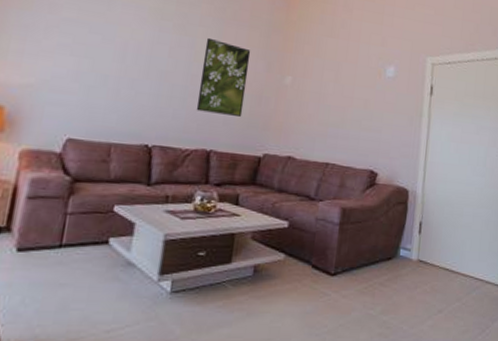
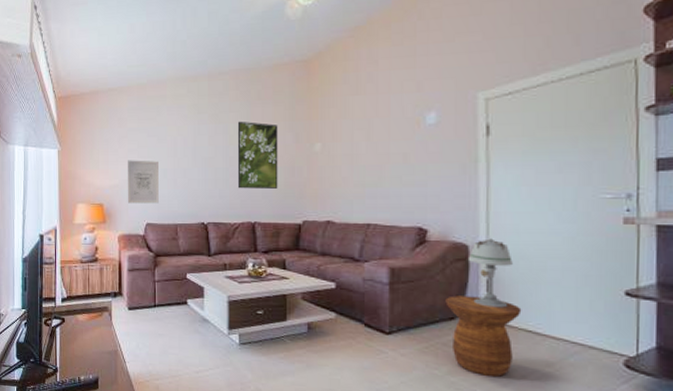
wall art: none [43,56,99,116] -> present [127,160,159,204]
side table: none [386,237,443,313] -> present [445,296,522,377]
table lamp: none [408,185,440,249] -> present [469,238,513,308]

